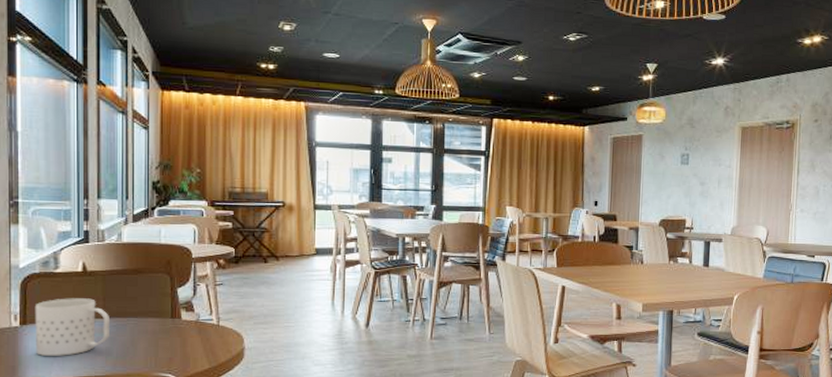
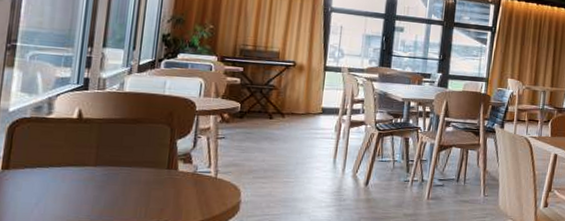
mug: present [34,298,109,356] -> none [16,144,101,203]

